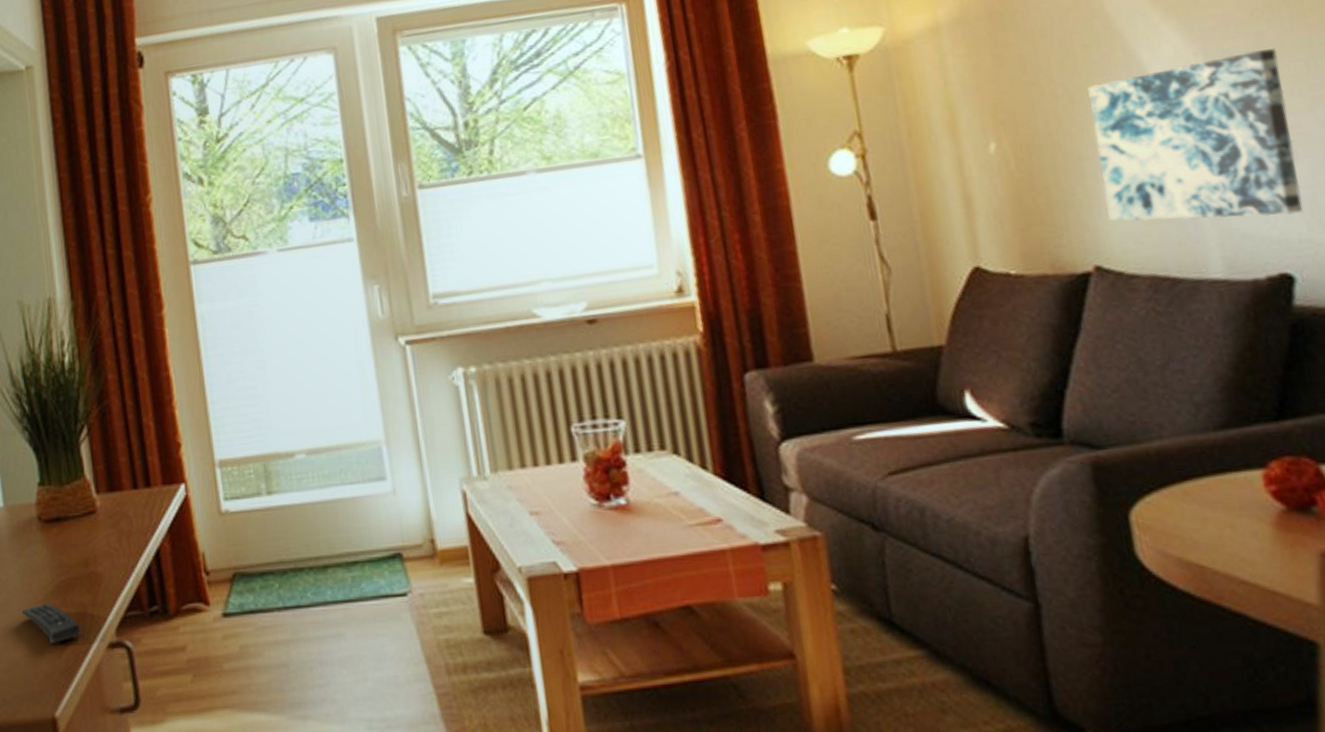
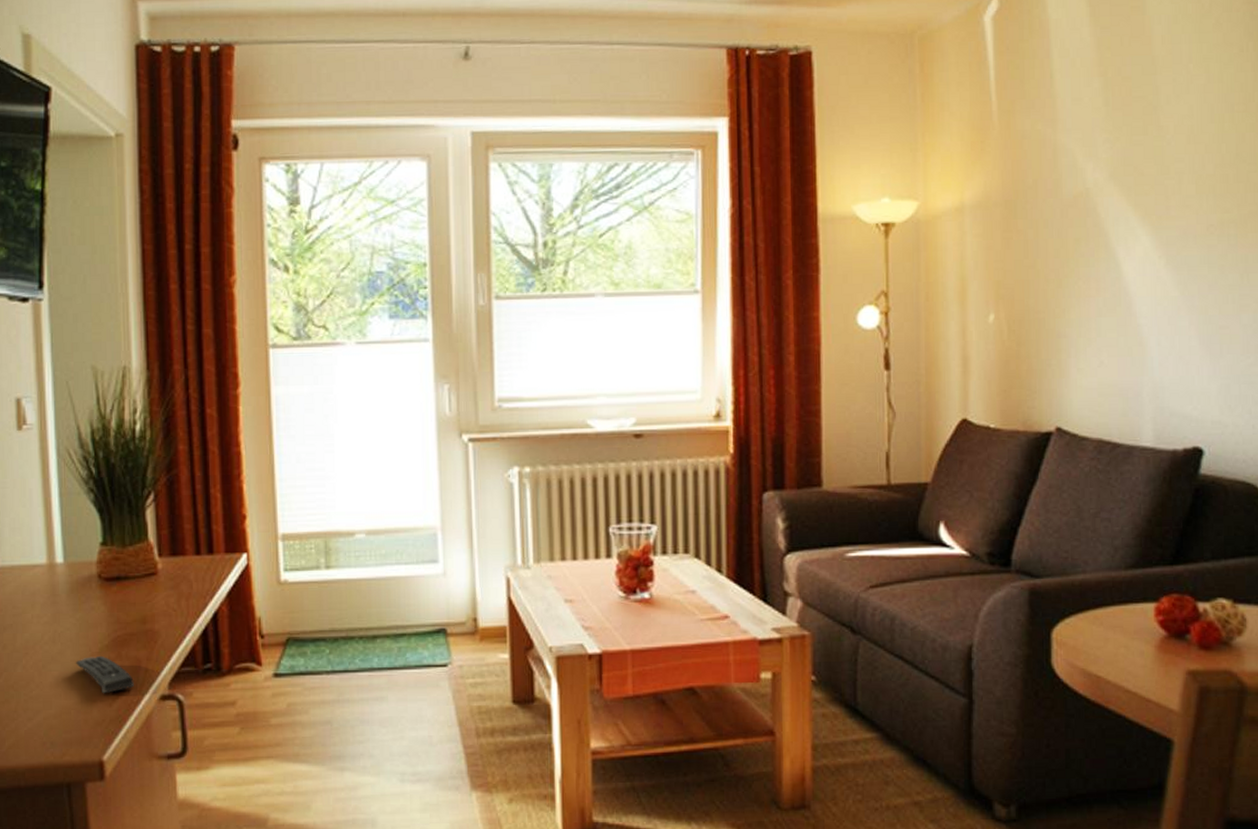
wall art: present [1088,48,1304,222] -> none [1073,260,1222,399]

